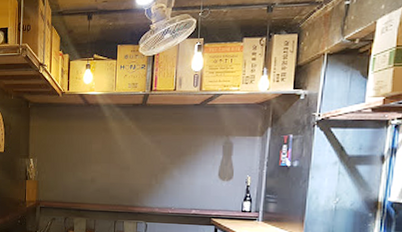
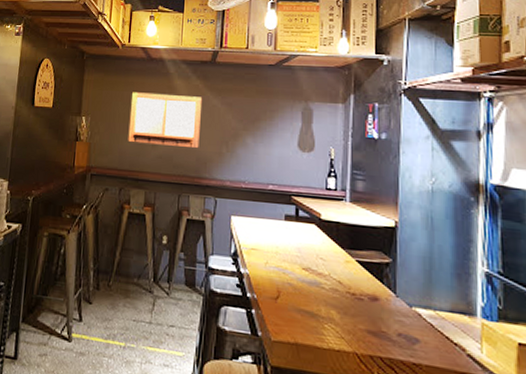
writing board: none [70,135,135,181] -> present [128,92,203,148]

